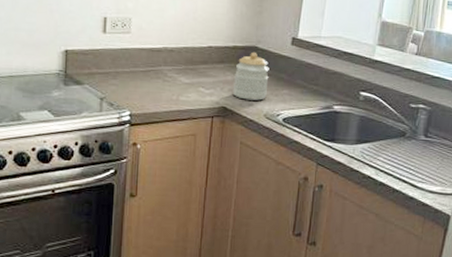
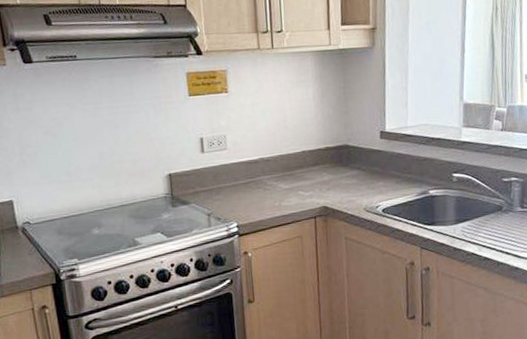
jar: present [234,51,269,101] -> none [330,150,364,197]

